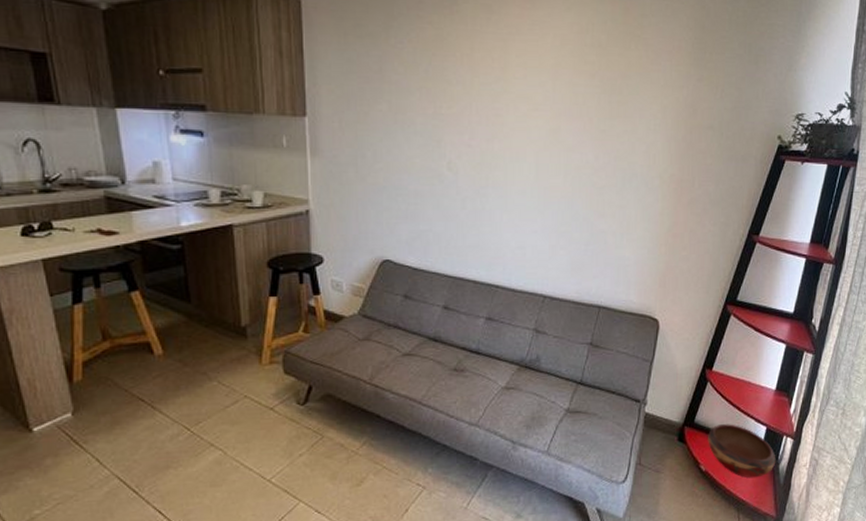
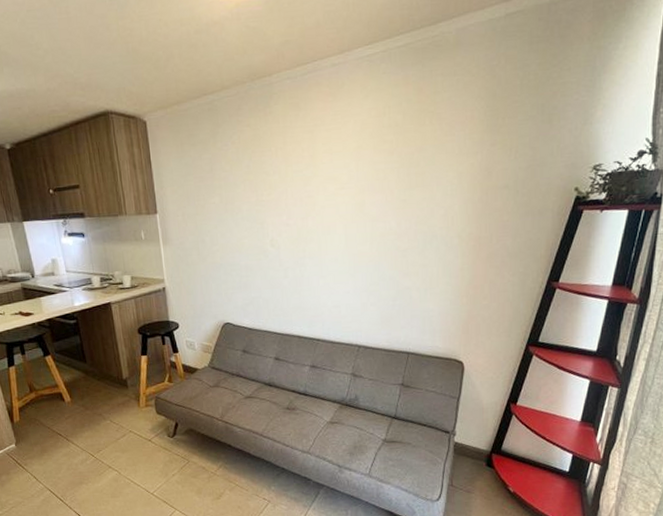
decorative bowl: present [708,424,776,478] -> none [515,451,583,499]

